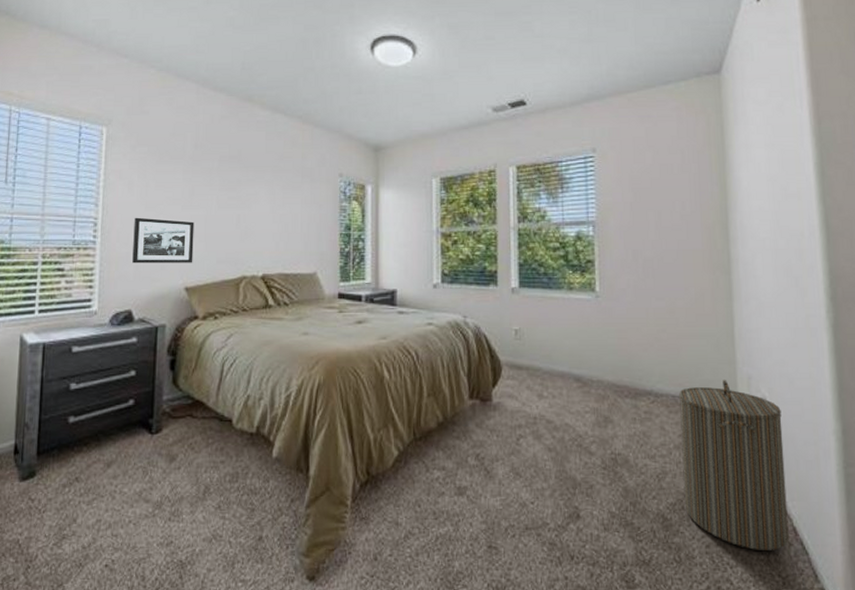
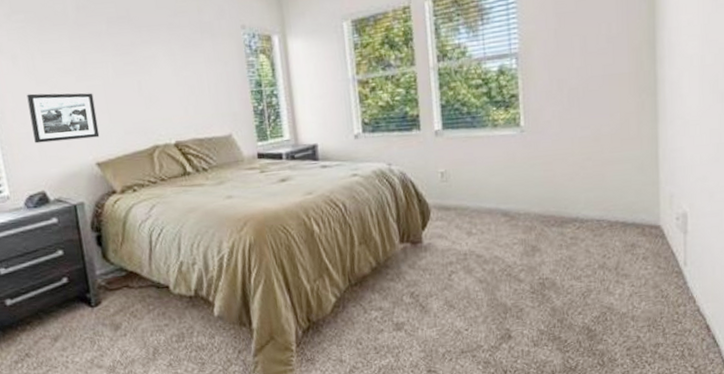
laundry hamper: present [678,380,789,550] -> none [603,200,702,348]

